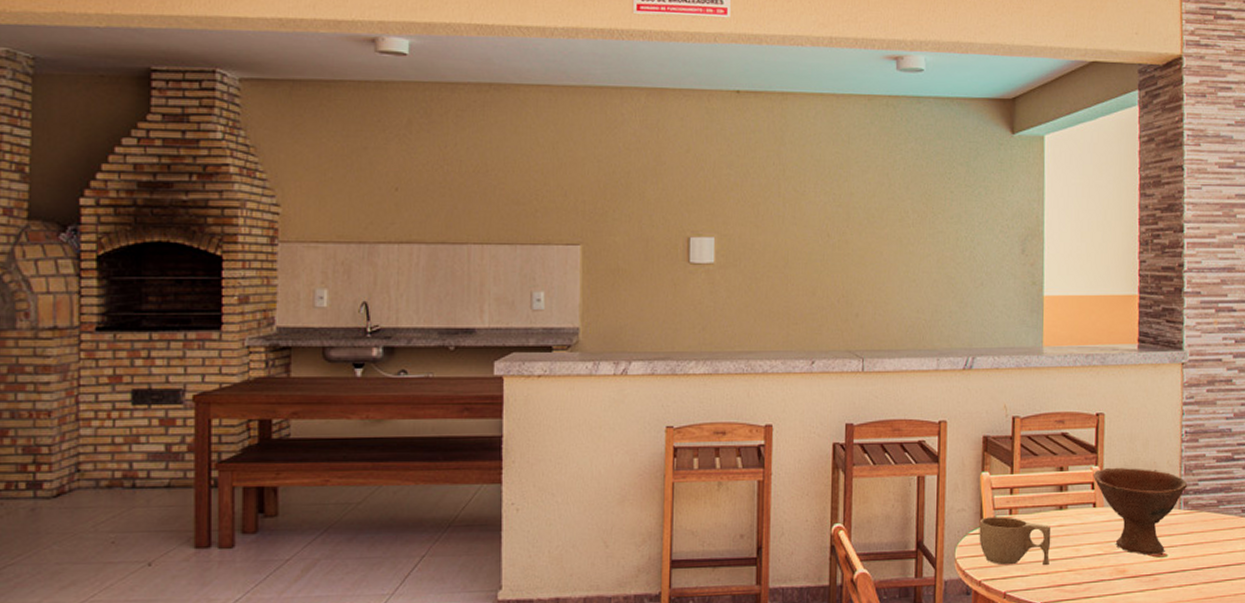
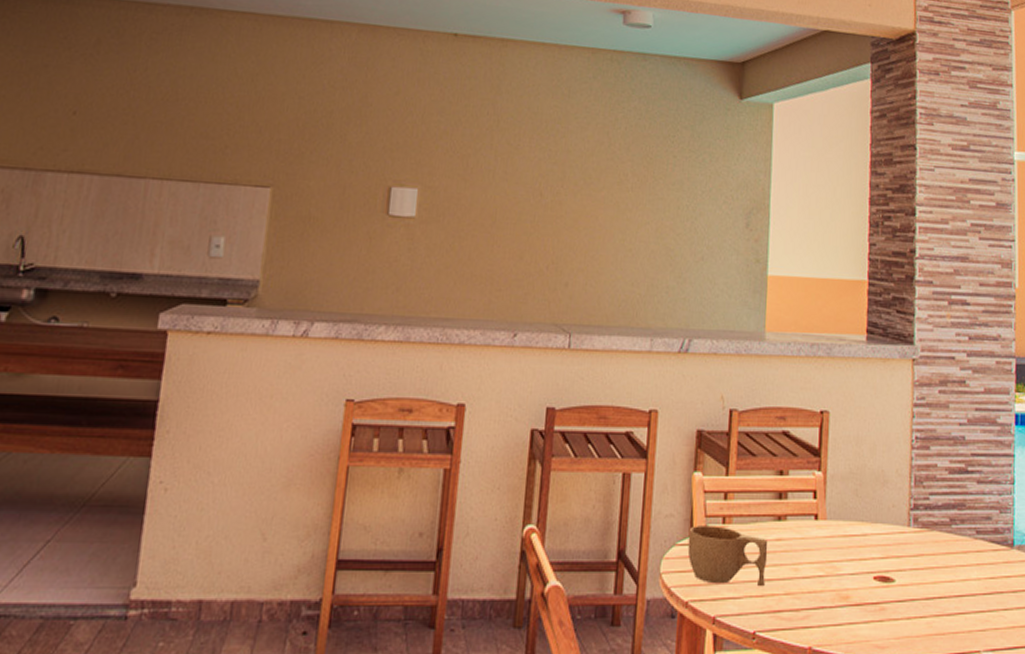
bowl: present [1093,467,1188,556] -> none [815,474,918,580]

